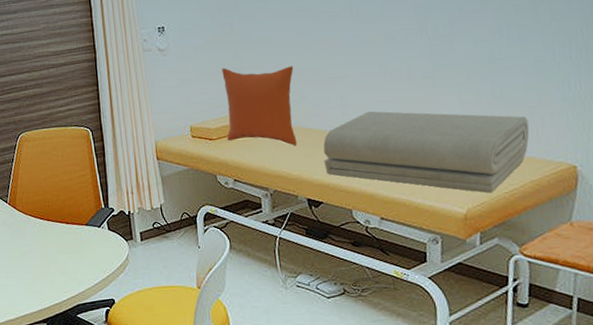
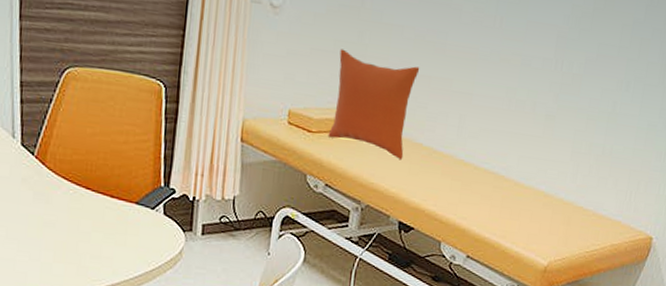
towel: present [323,111,530,193] -> none [425,138,627,250]

